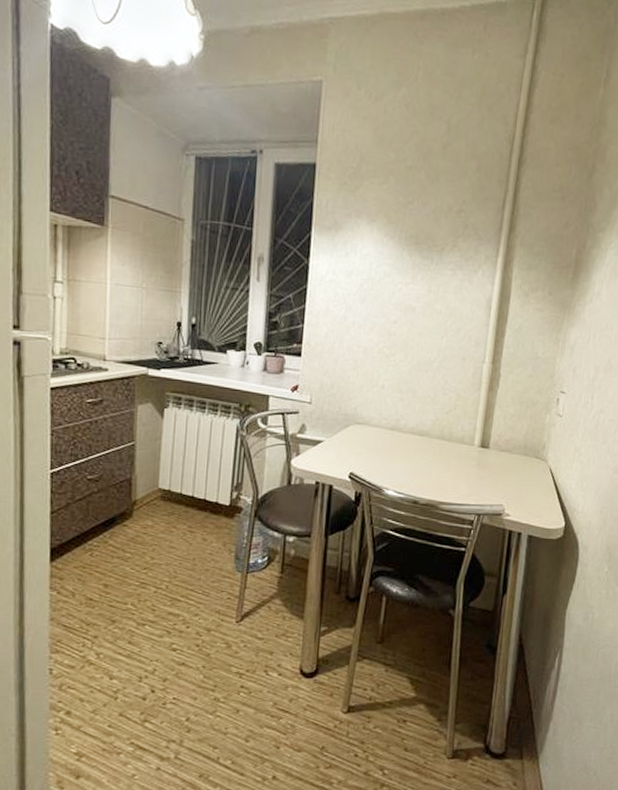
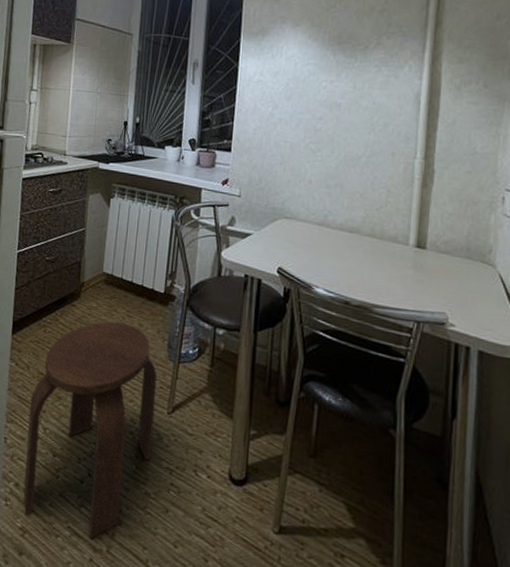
stool: none [77,538,224,750] -> present [23,321,157,539]

